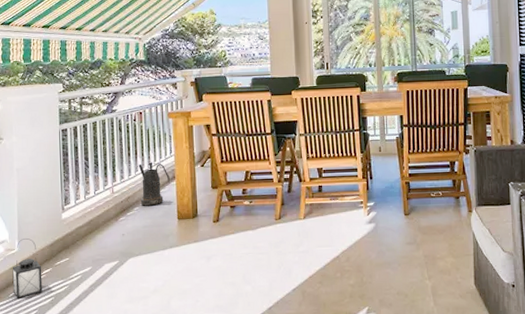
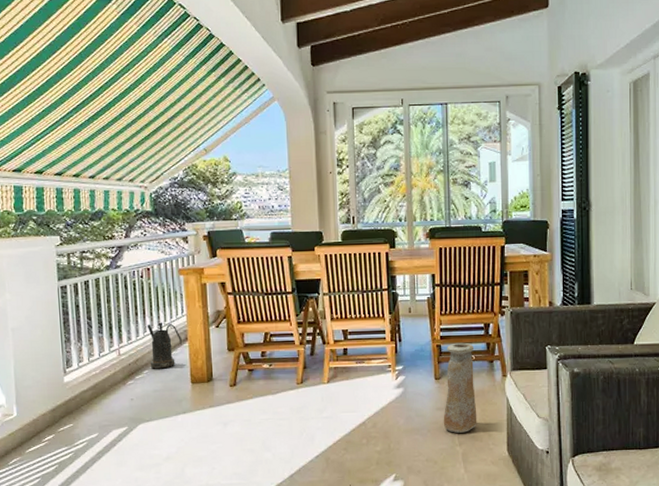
lantern: present [12,238,43,299] -> none [10,403,45,467]
vase: none [412,179,445,267] -> present [443,342,477,433]

